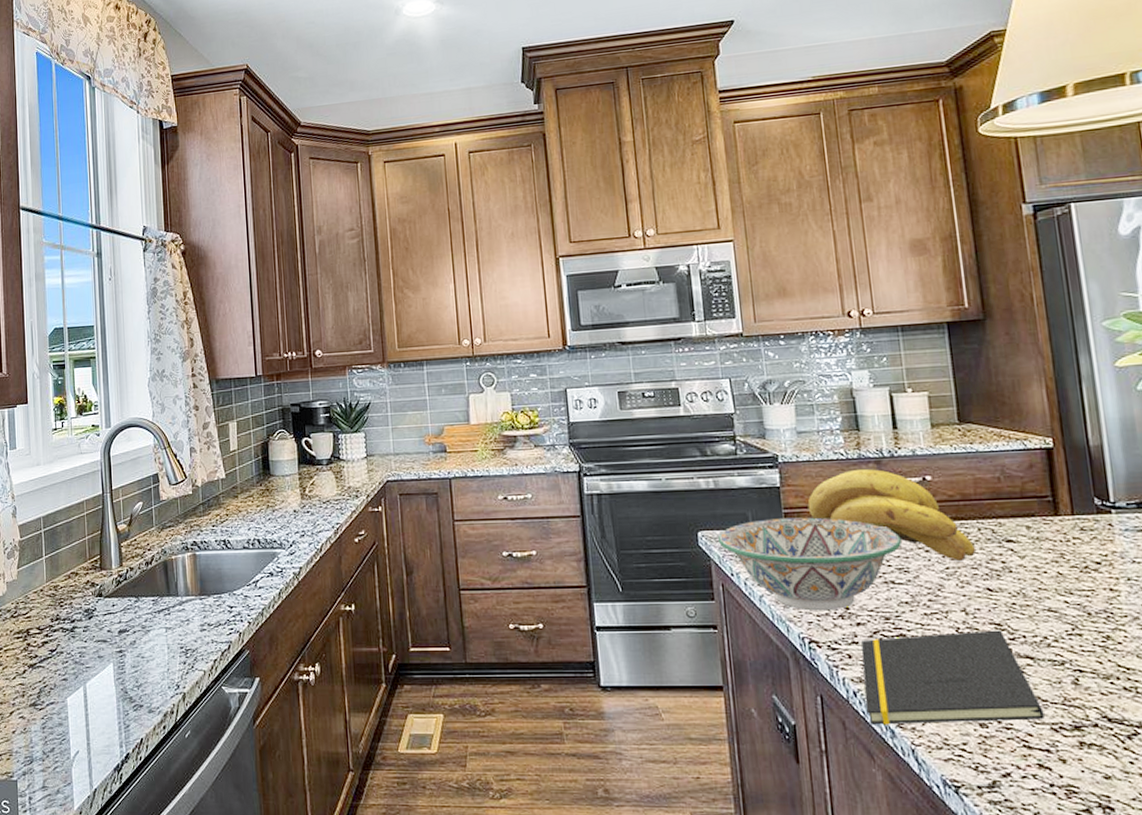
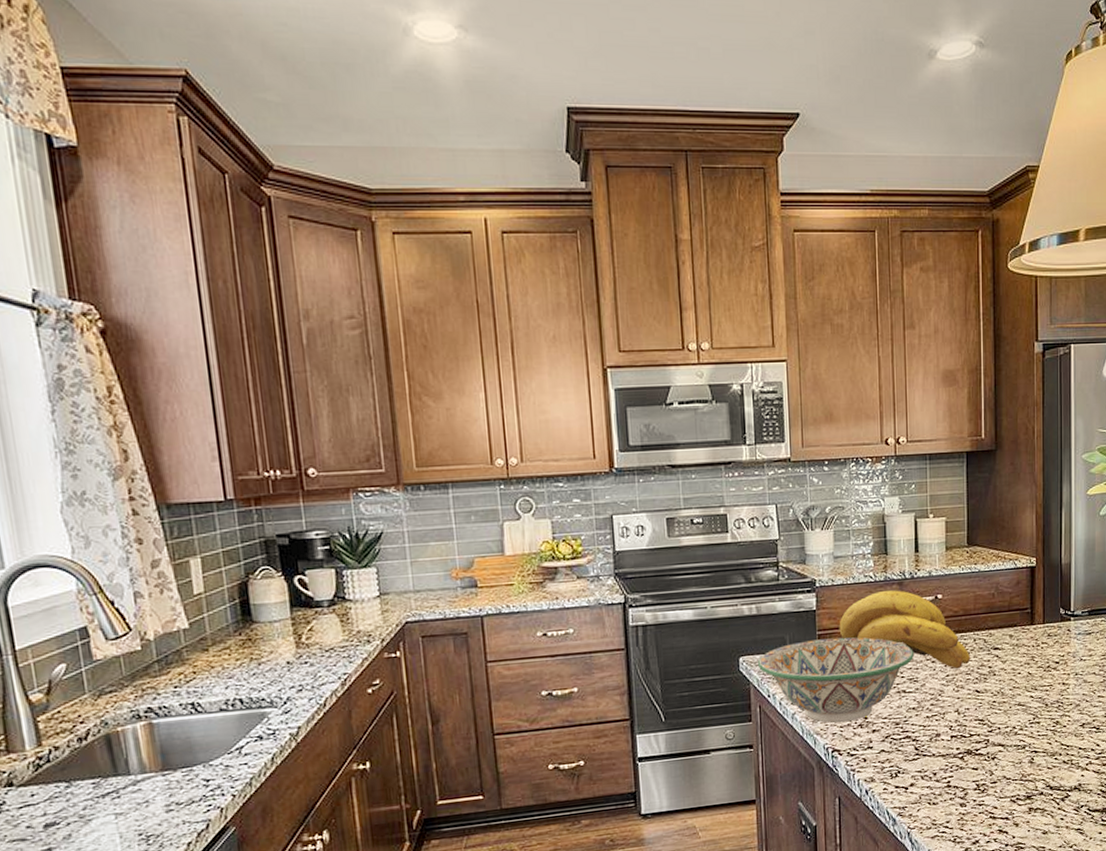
notepad: present [861,630,1045,725] -> none [874,724,1007,817]

